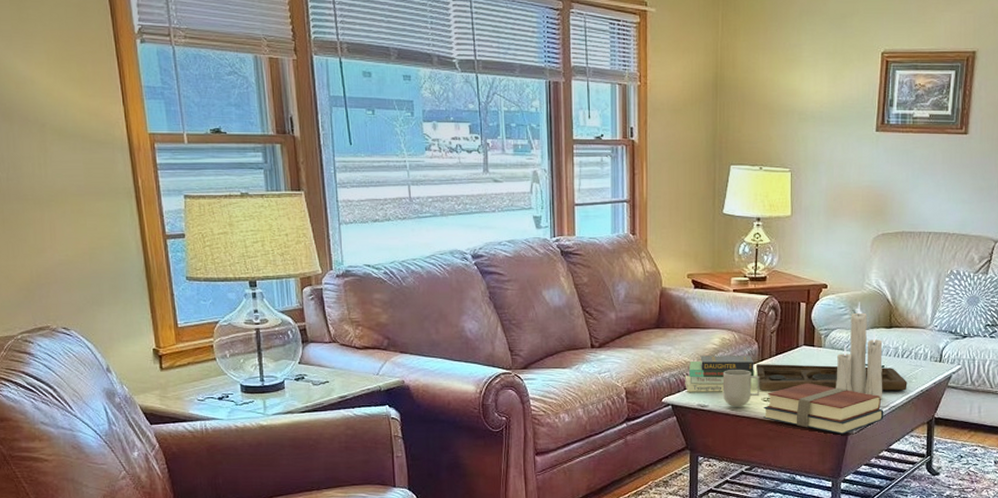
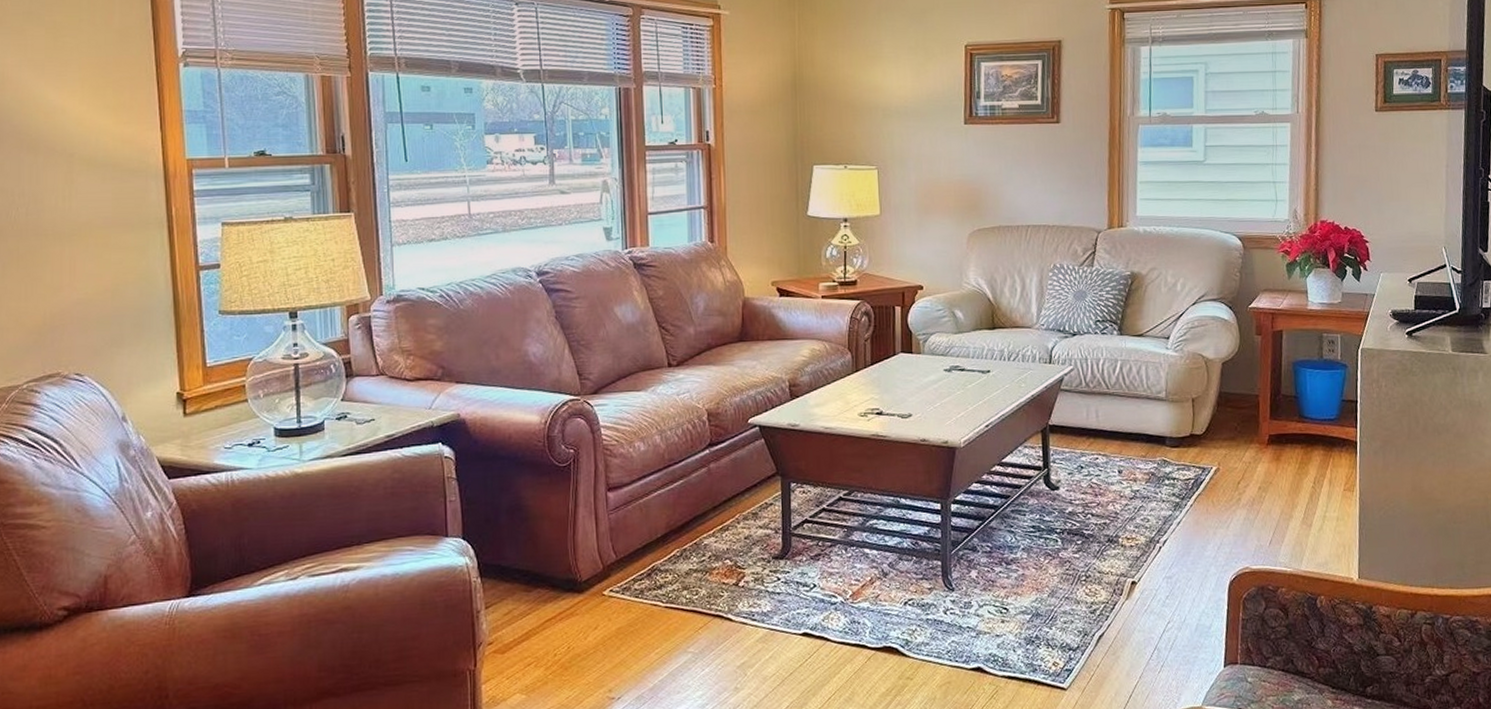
books: present [685,356,754,392] -> none [772,367,849,411]
mug: present [722,369,760,407] -> none [814,382,856,425]
decorative tray: present [755,364,908,391] -> none [849,372,1017,405]
books: present [763,383,884,435] -> none [860,393,993,450]
candle: present [836,302,883,399] -> none [938,302,991,407]

